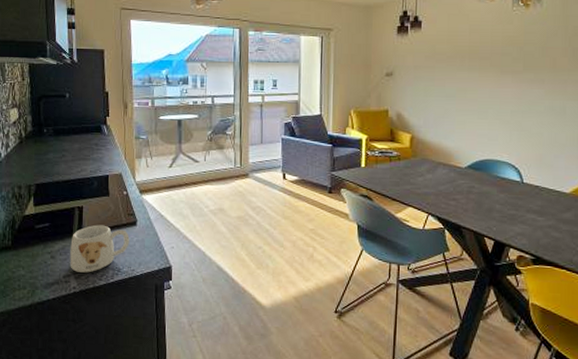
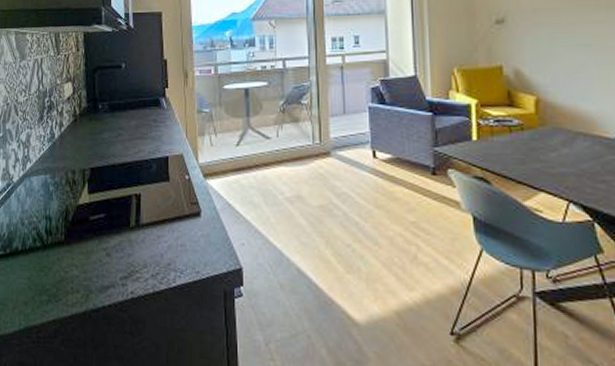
mug: present [70,224,130,273] -> none [127,216,193,275]

